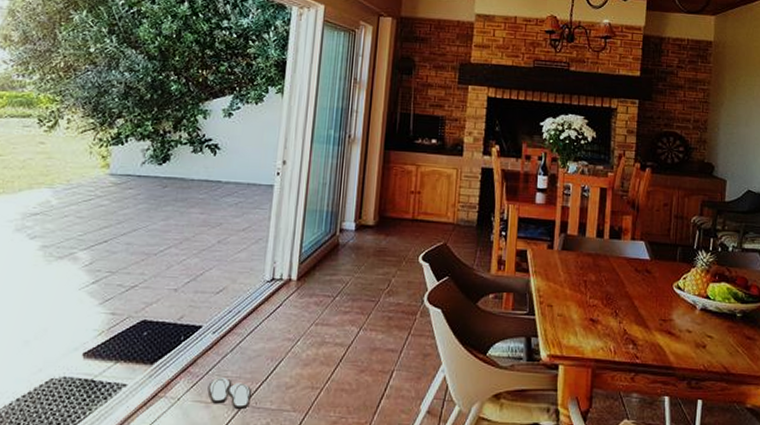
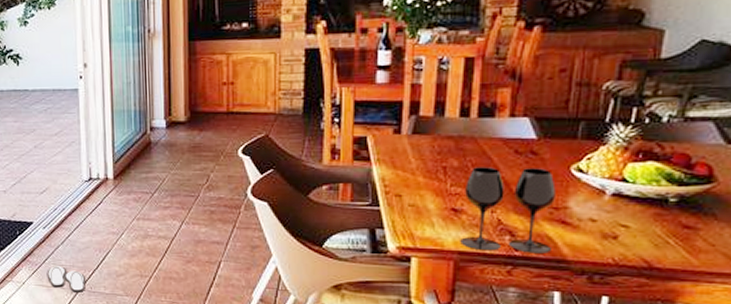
wine glass: none [597,282,664,361] -> present [460,167,556,253]

